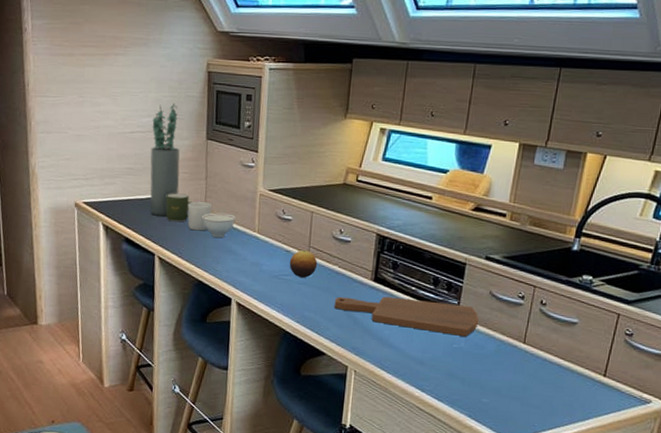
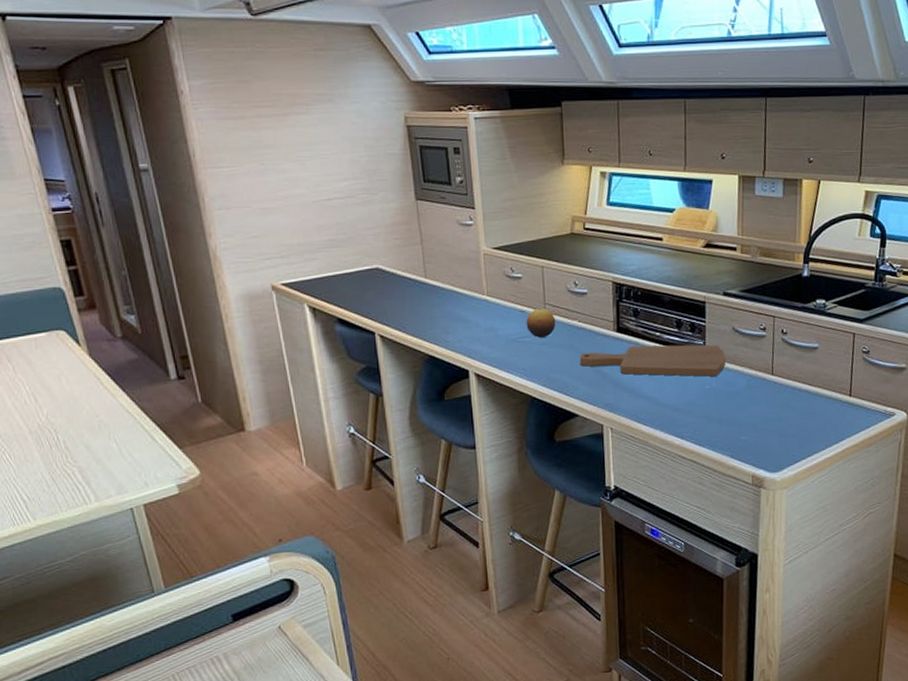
vase: present [150,103,180,217] -> none [351,163,393,290]
mug: present [165,193,192,222] -> none [378,262,410,295]
mug: present [187,201,213,231] -> none [404,269,434,301]
bowl: present [202,213,236,239] -> none [423,278,461,307]

